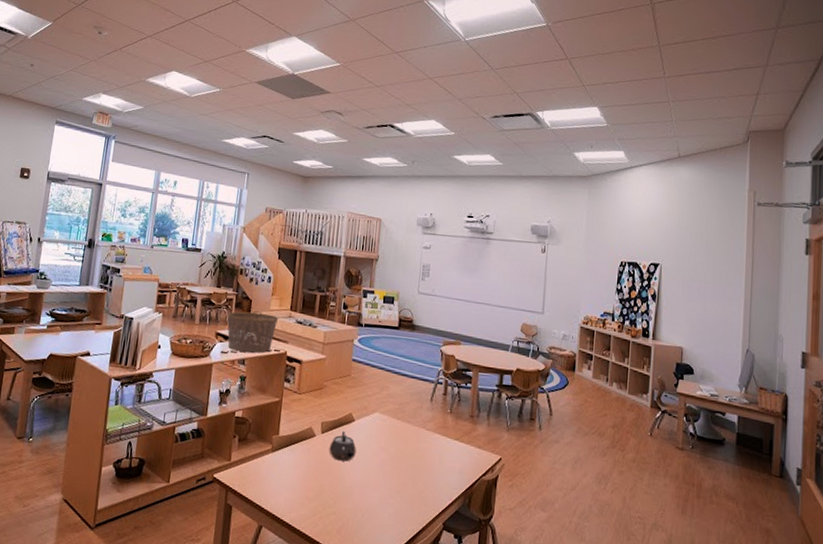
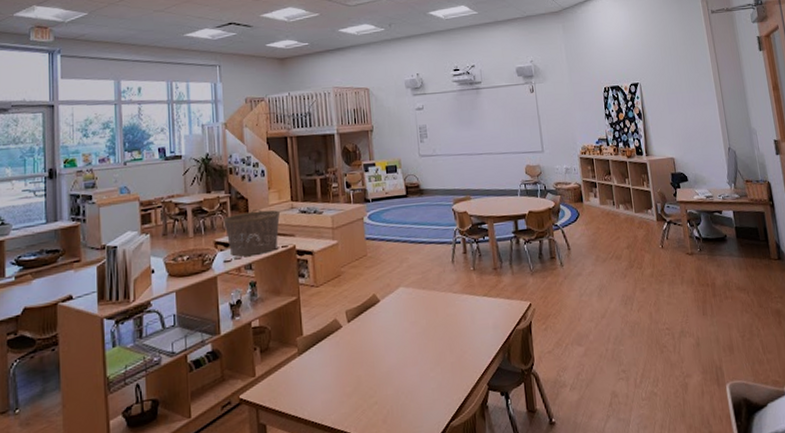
teapot: present [329,430,357,462] -> none [358,314,388,347]

